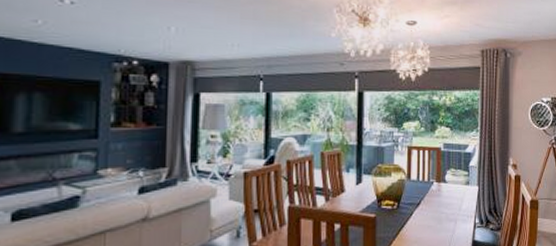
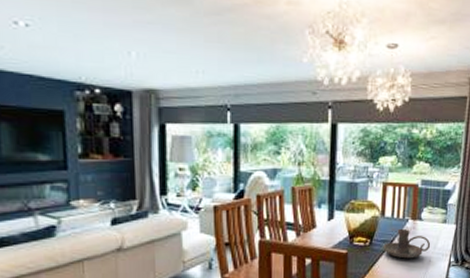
candle holder: none [410,191,456,222] -> present [383,228,431,259]

